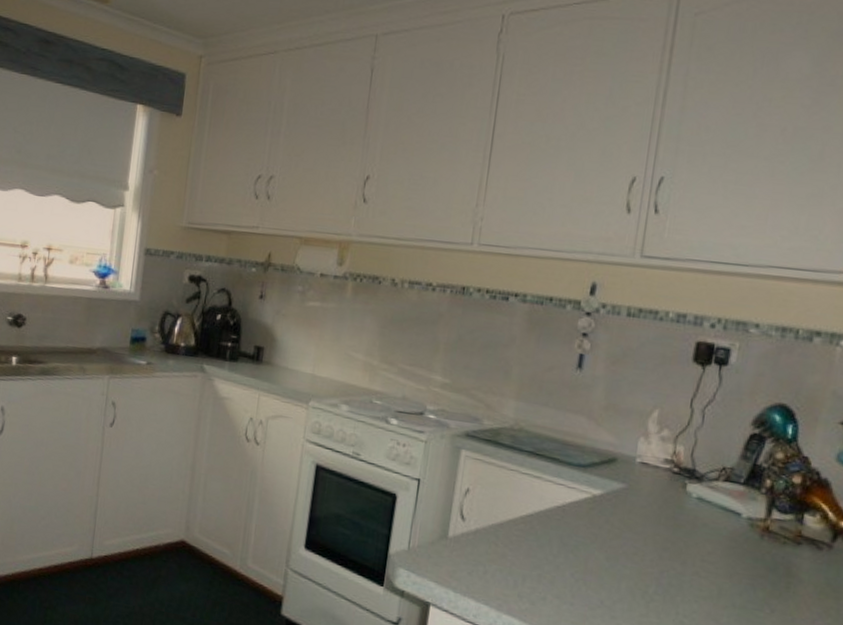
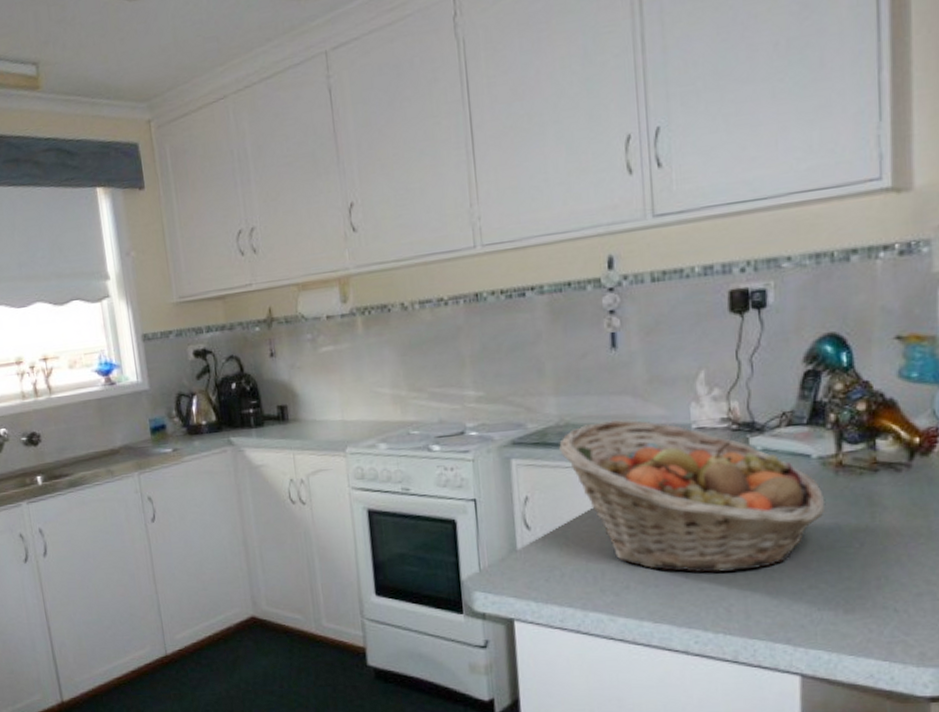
fruit basket: none [508,434,747,612] -> present [559,420,826,573]

